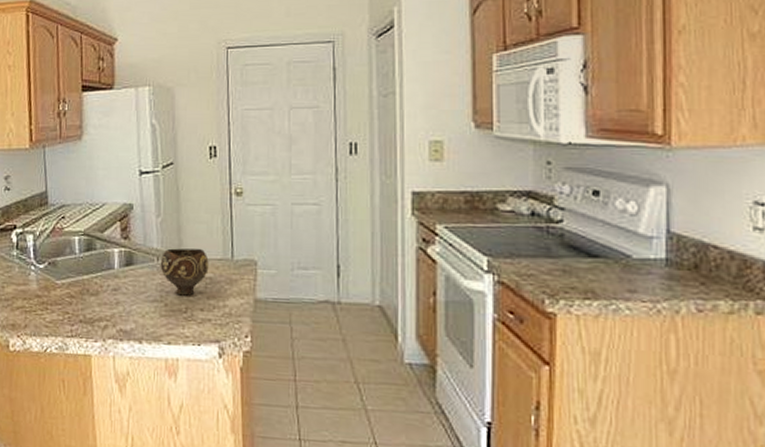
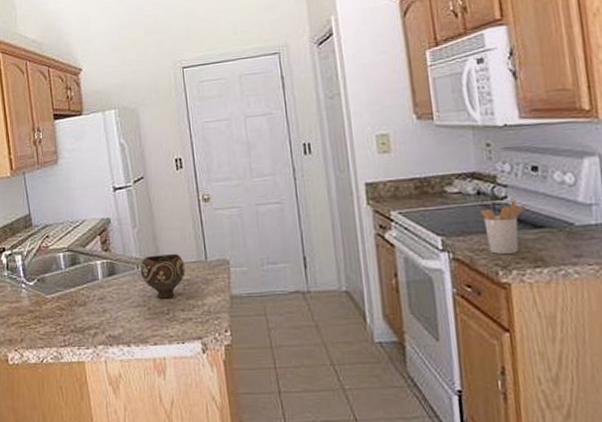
utensil holder: none [533,224,582,282] -> present [481,199,526,254]

